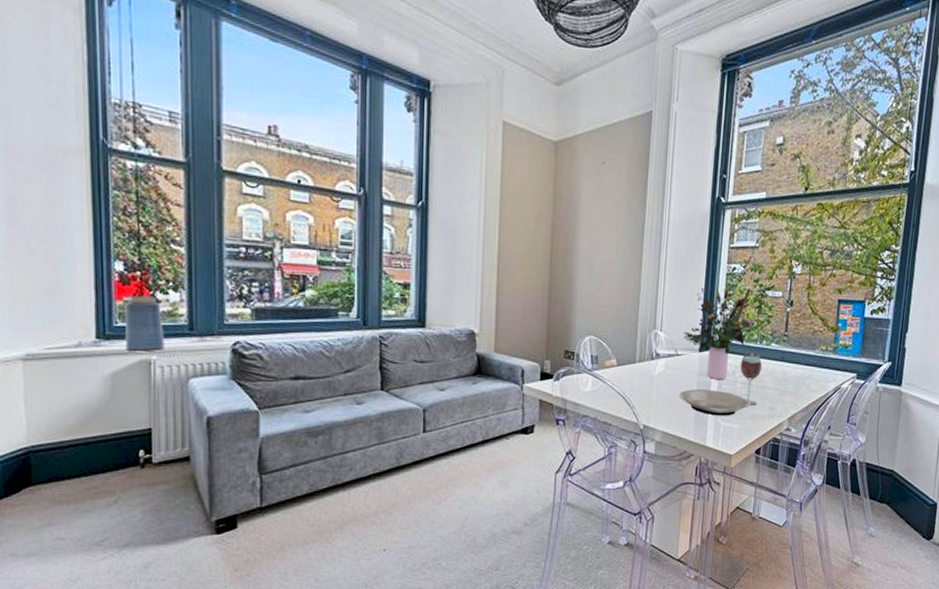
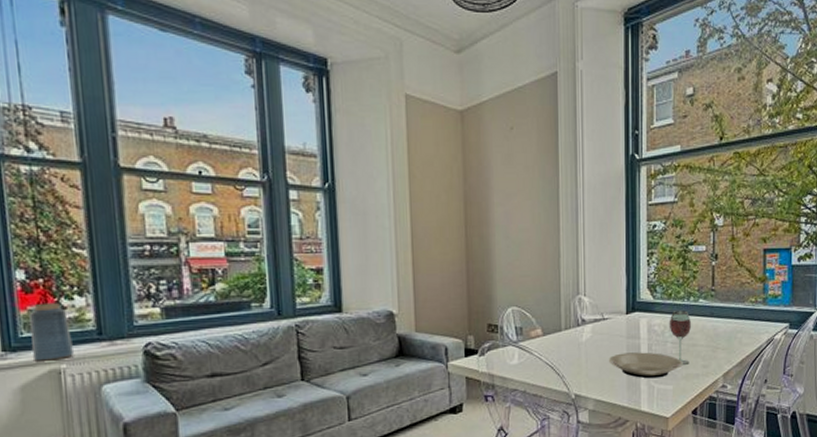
bouquet: present [683,285,753,380] -> none [608,244,679,341]

